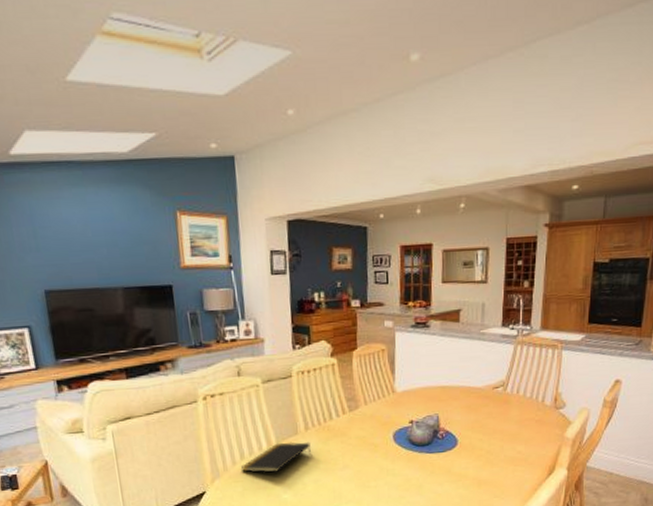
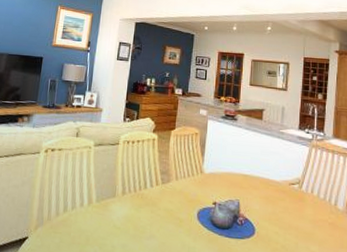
notepad: present [242,441,311,473] -> none [63,202,124,230]

